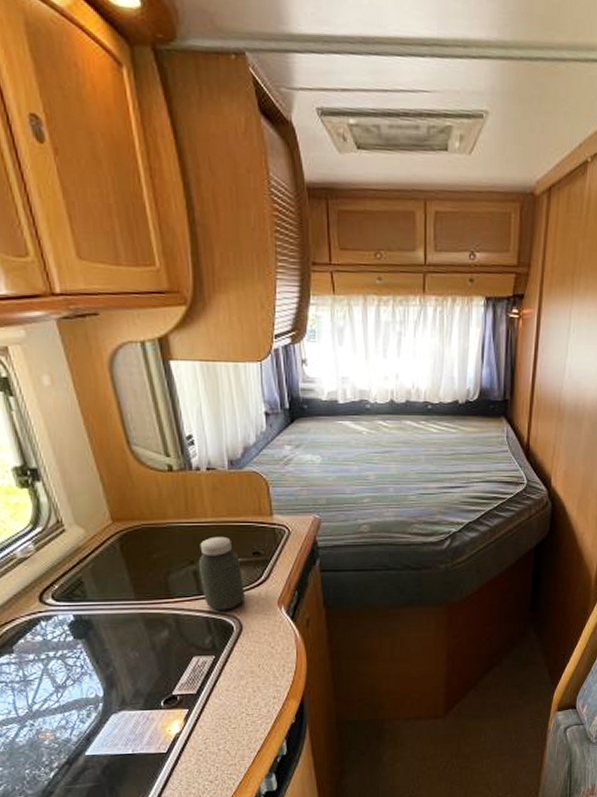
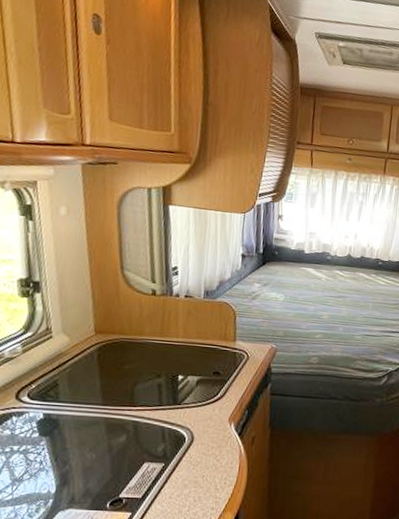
jar: present [198,536,245,610] -> none [163,355,202,422]

